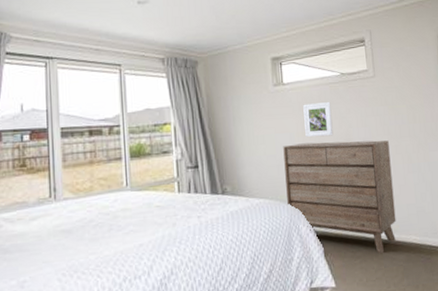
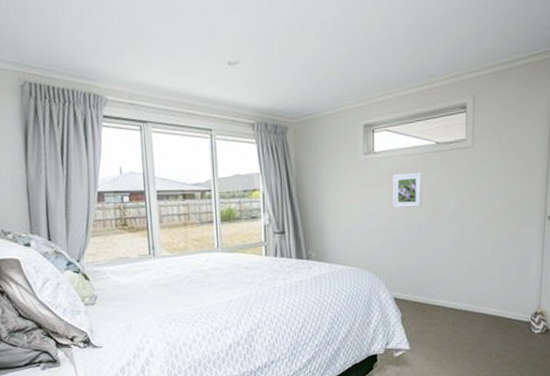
dresser: present [283,140,396,253] -> none [369,213,480,322]

